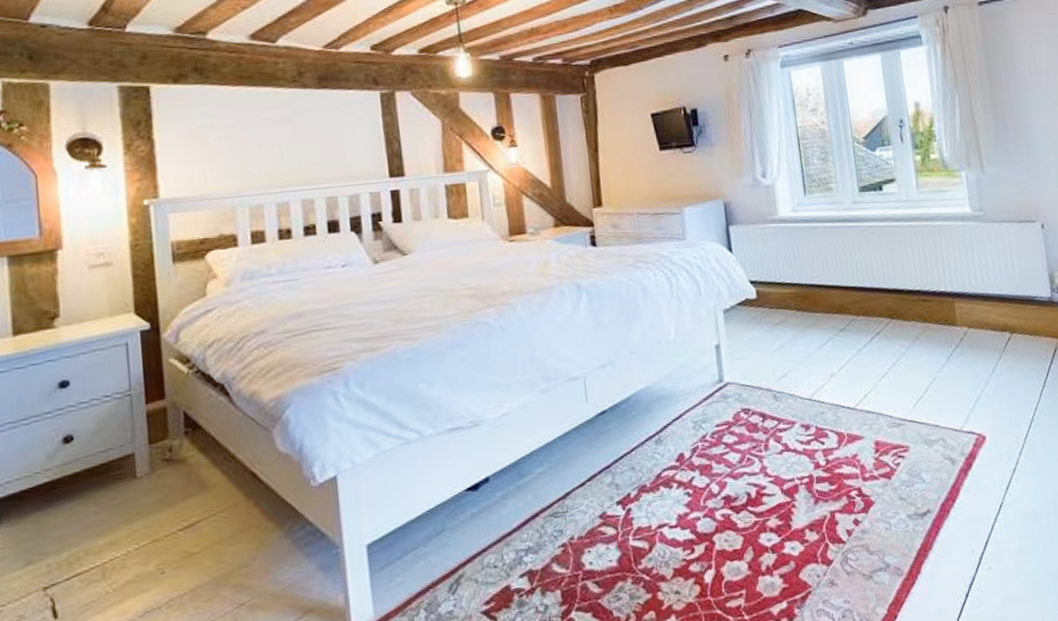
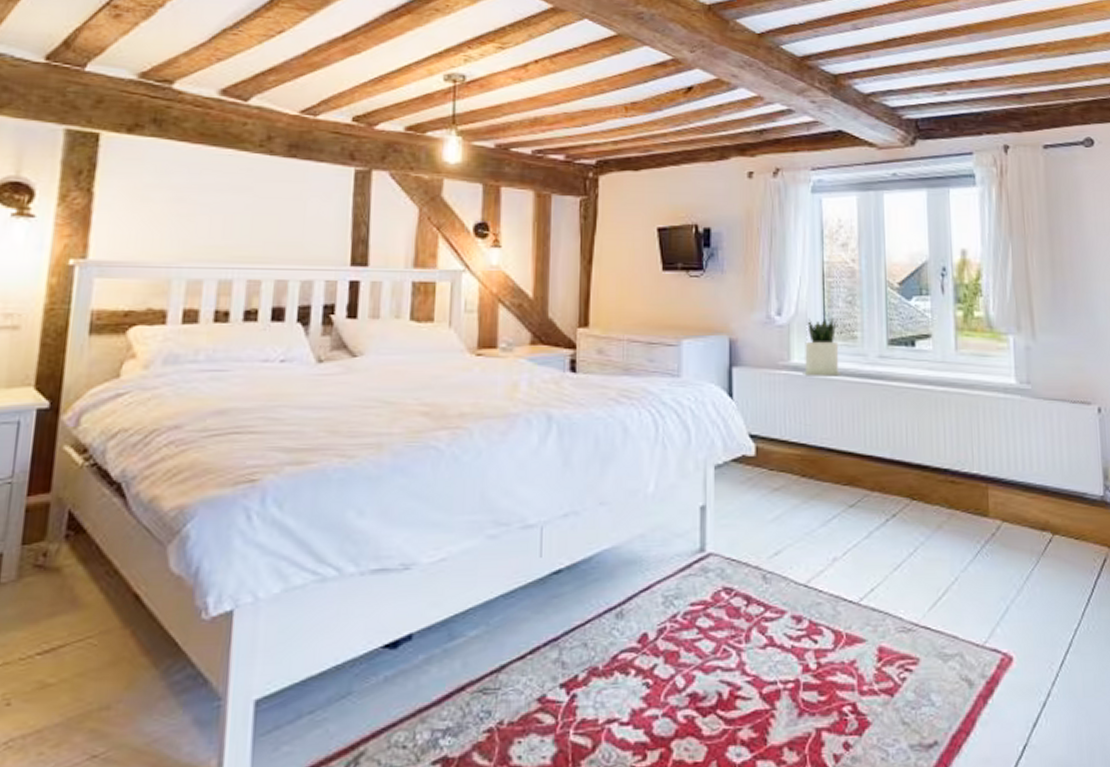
planter: none [788,175,823,227] -> present [802,318,843,376]

